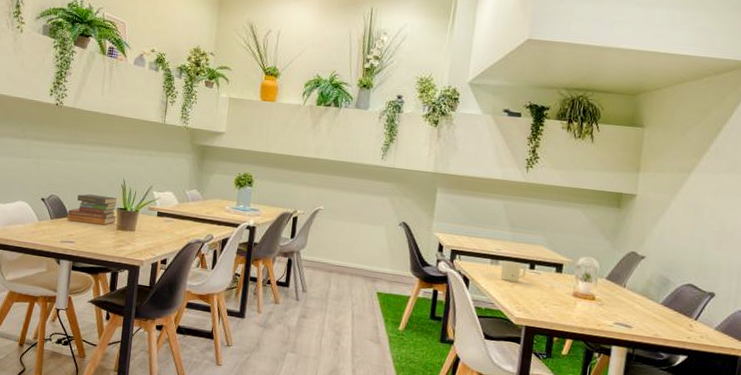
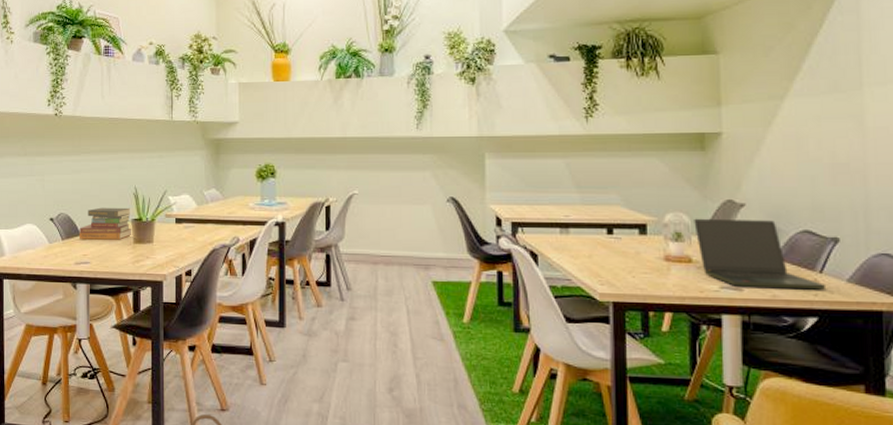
mug: present [500,260,526,283] -> none [573,227,603,253]
laptop: none [601,264,699,334] -> present [694,218,827,290]

